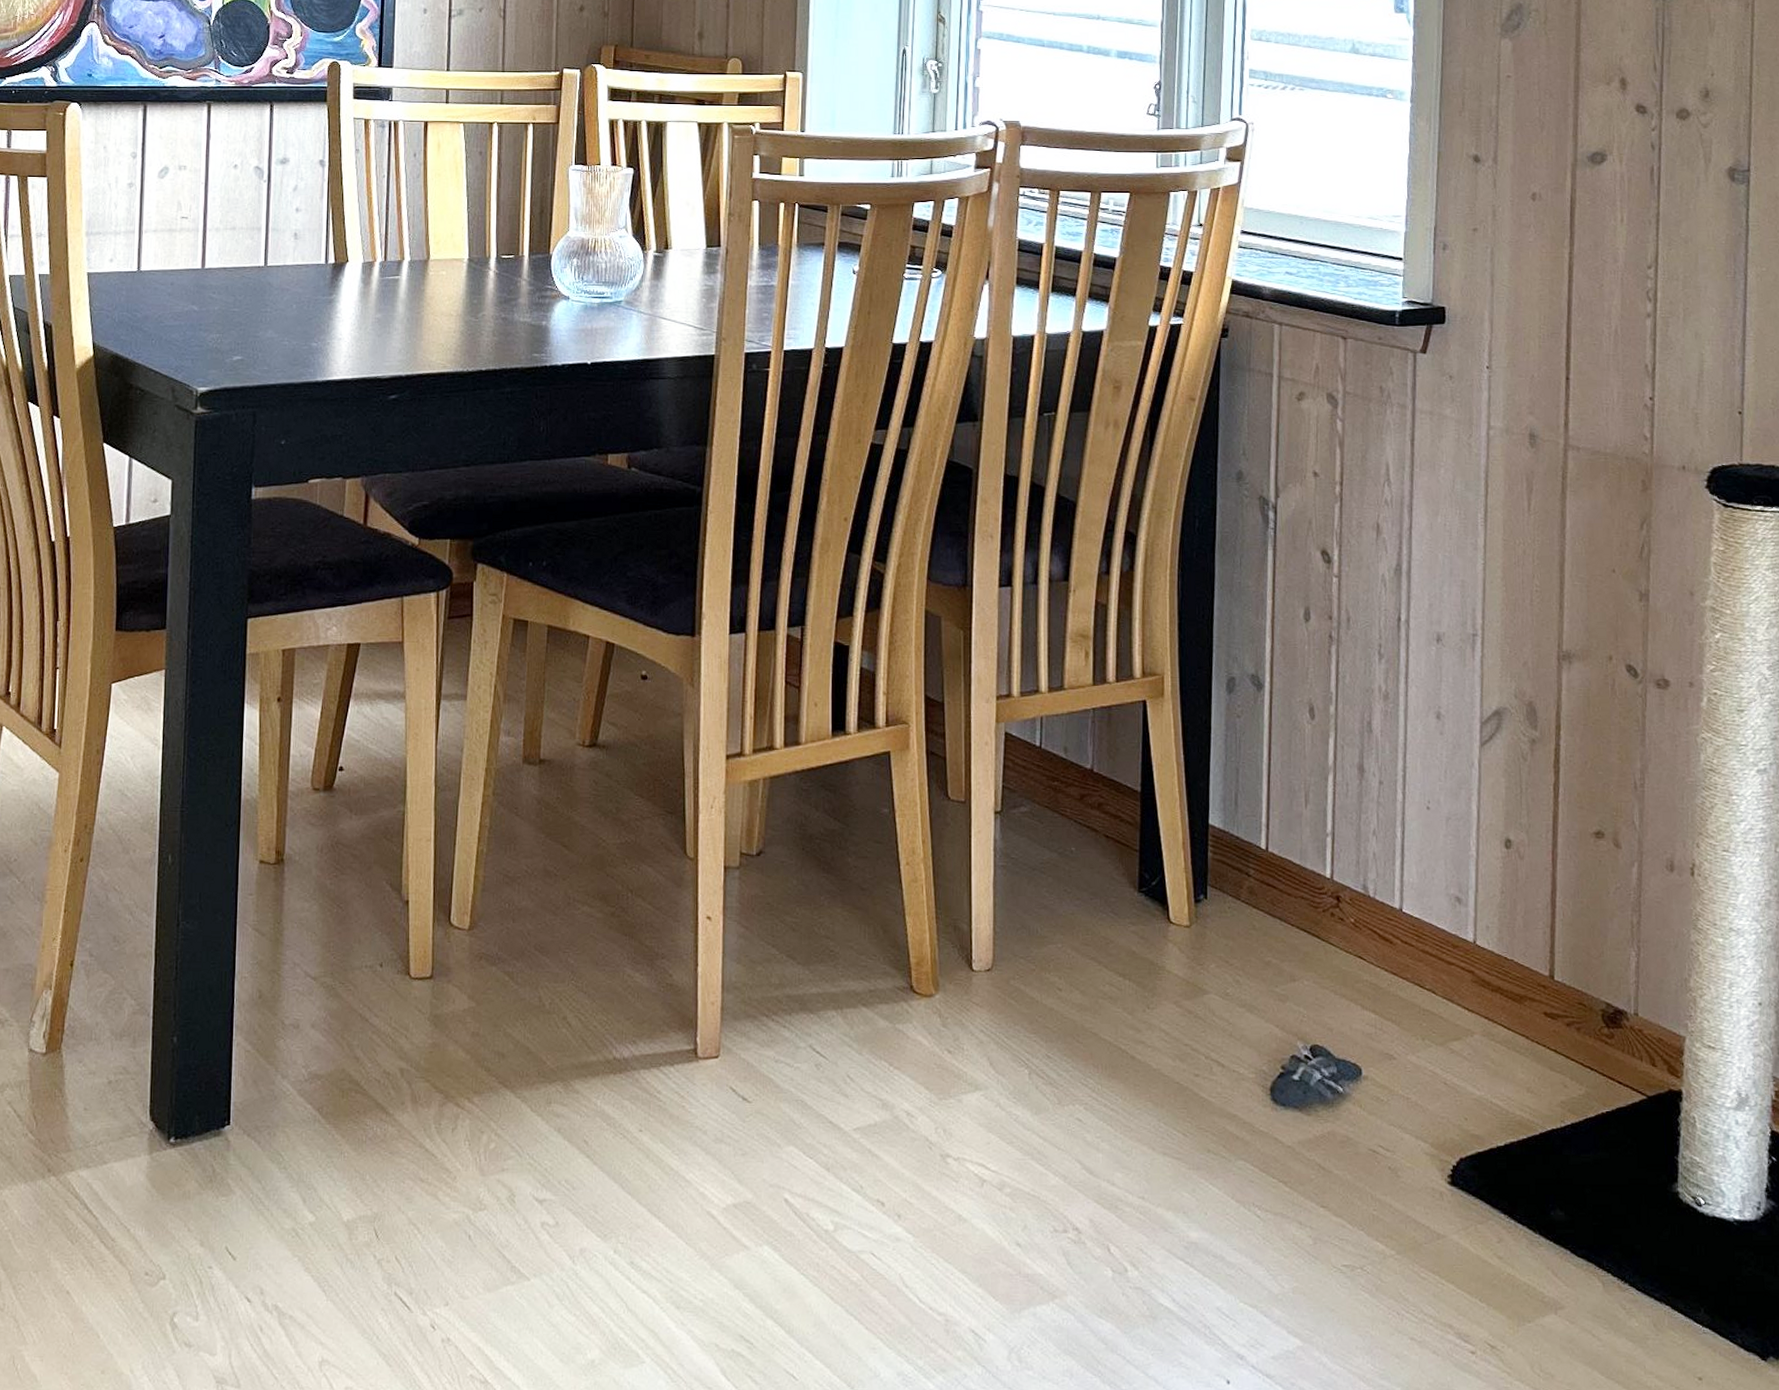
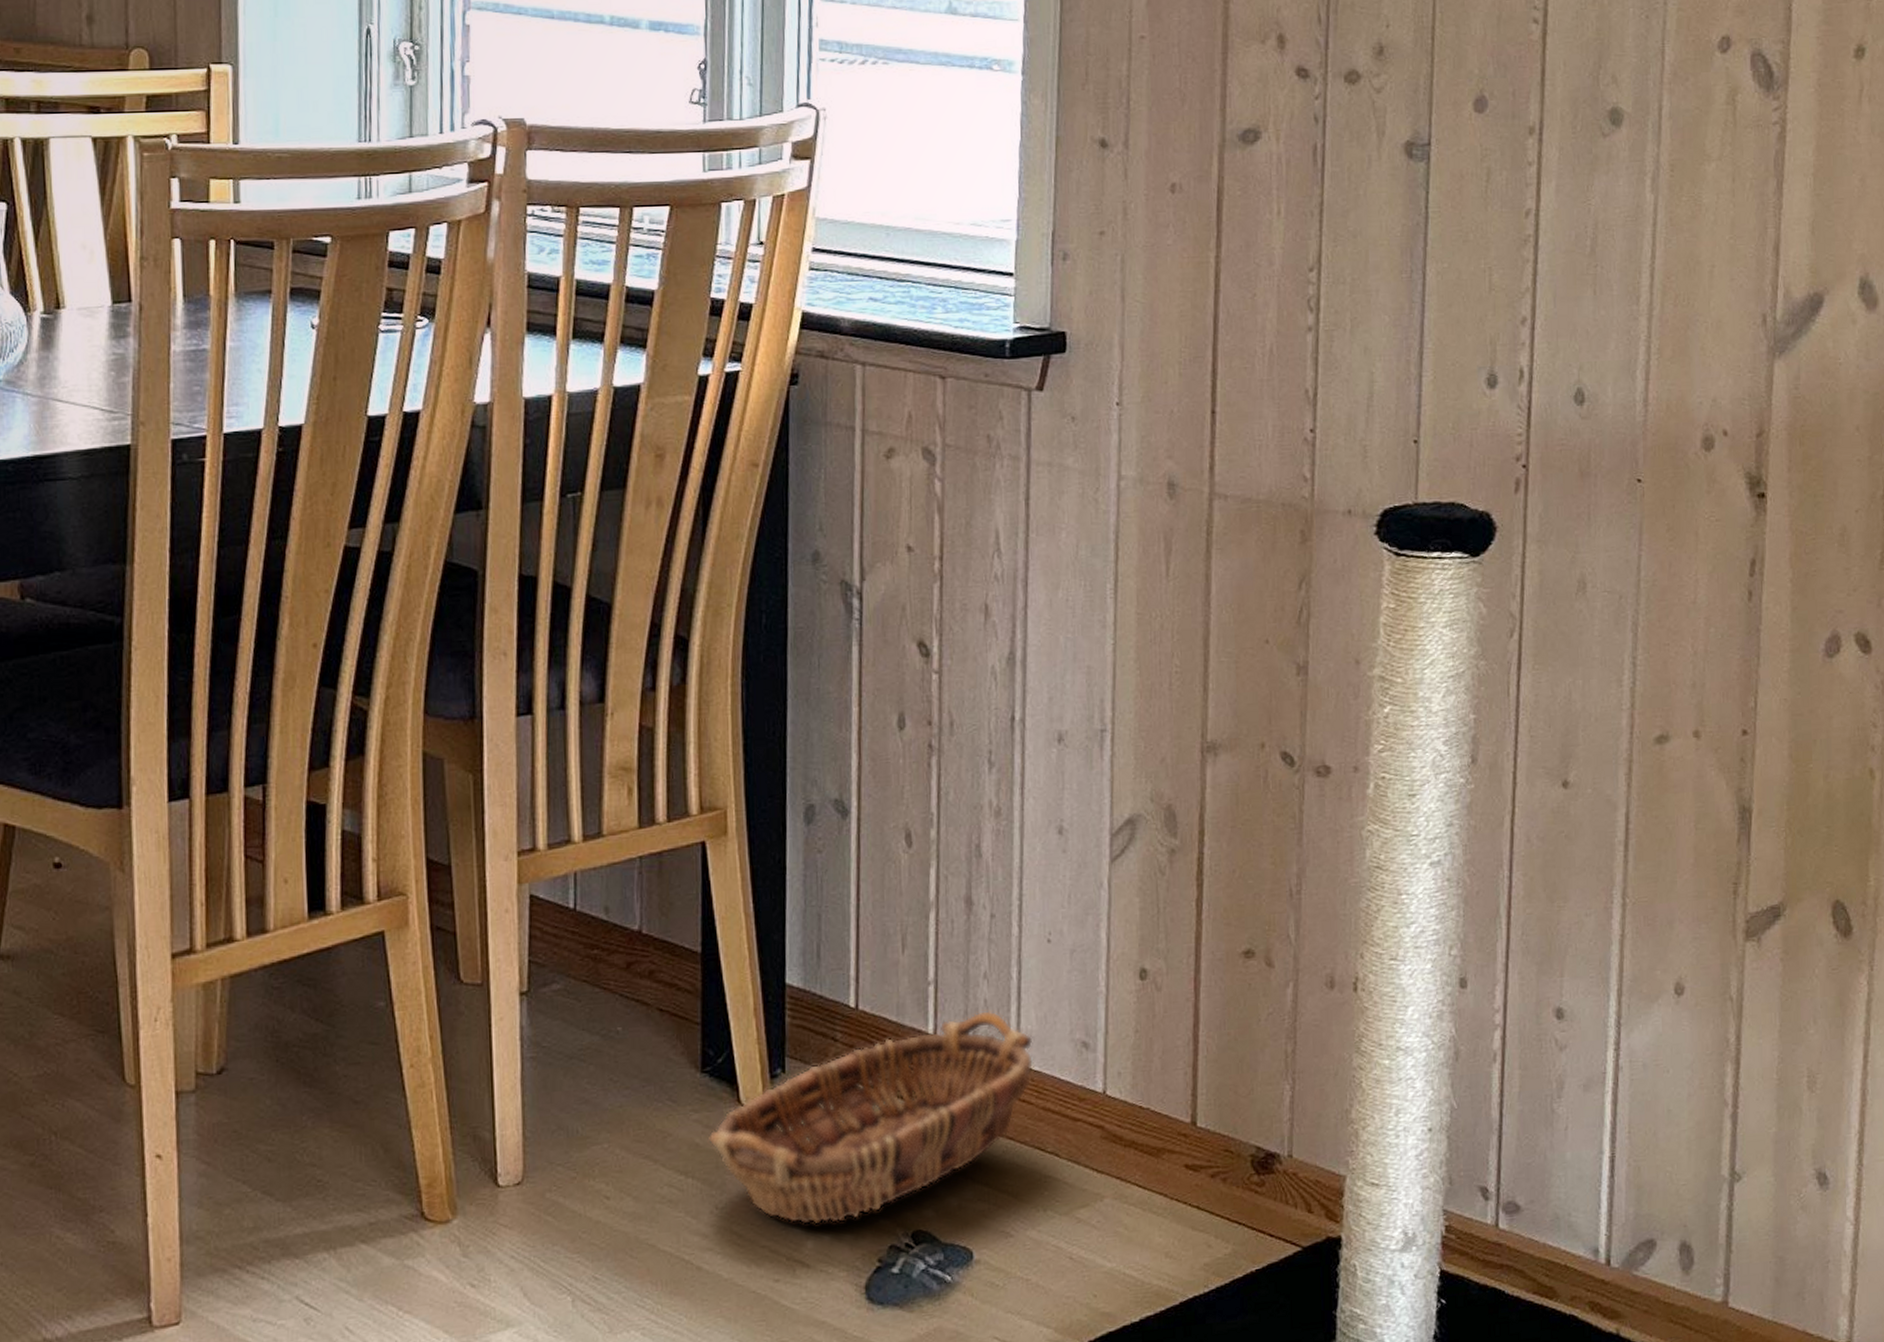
basket: none [1142,862,1415,1031] -> present [707,1010,1034,1224]

